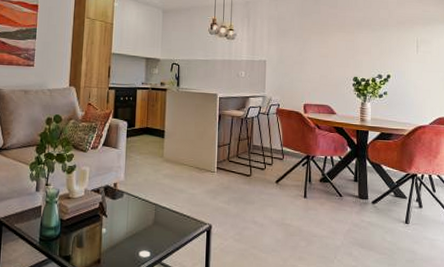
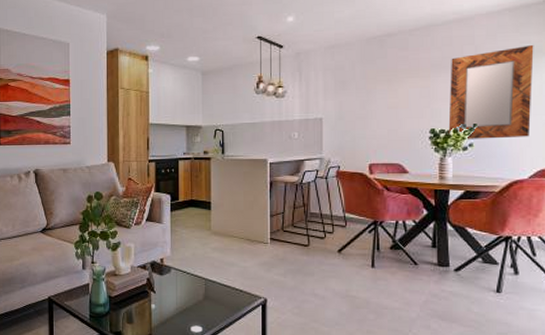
home mirror: none [368,13,433,90] -> present [448,44,534,139]

